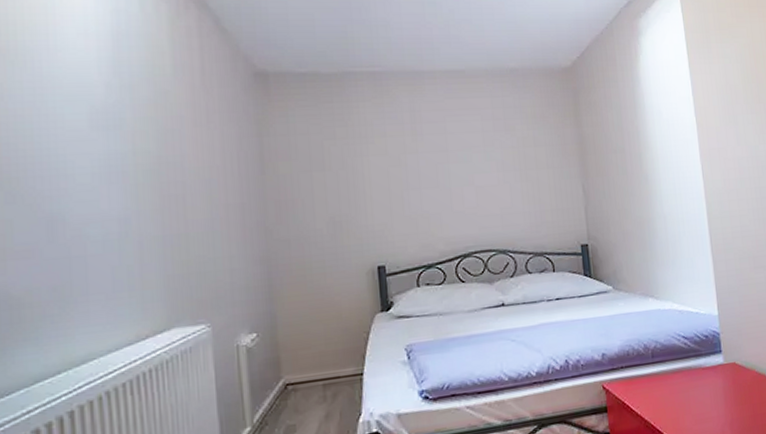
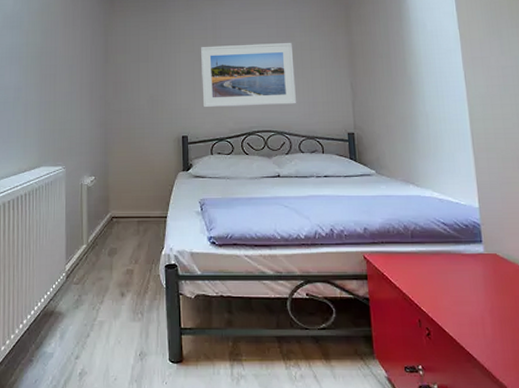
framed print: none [395,137,522,227] -> present [200,42,297,108]

